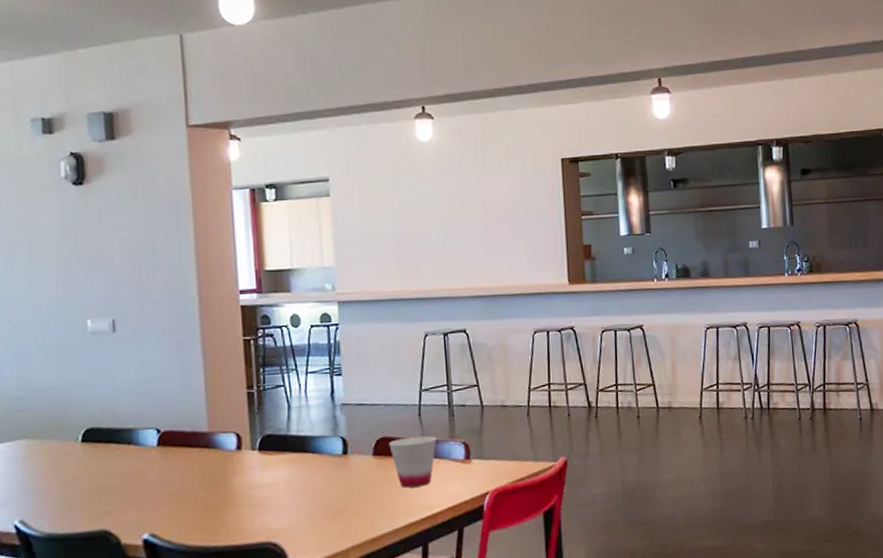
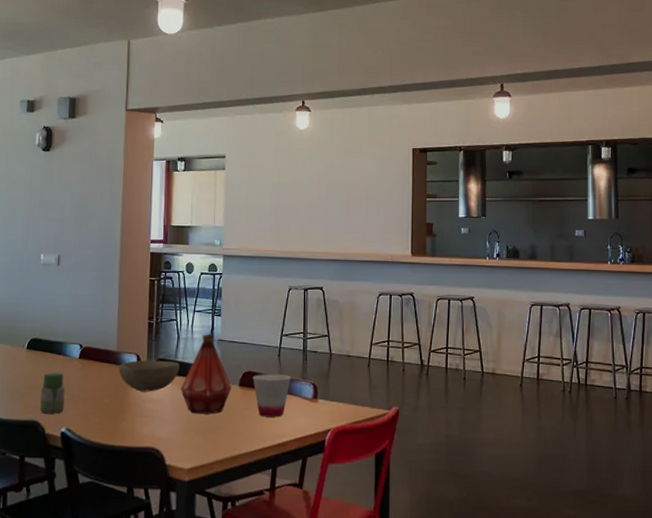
jar: none [109,466,144,520] -> present [40,372,65,414]
bowl: none [213,436,294,478] -> present [118,360,180,392]
bottle: none [298,398,364,496] -> present [181,334,232,414]

